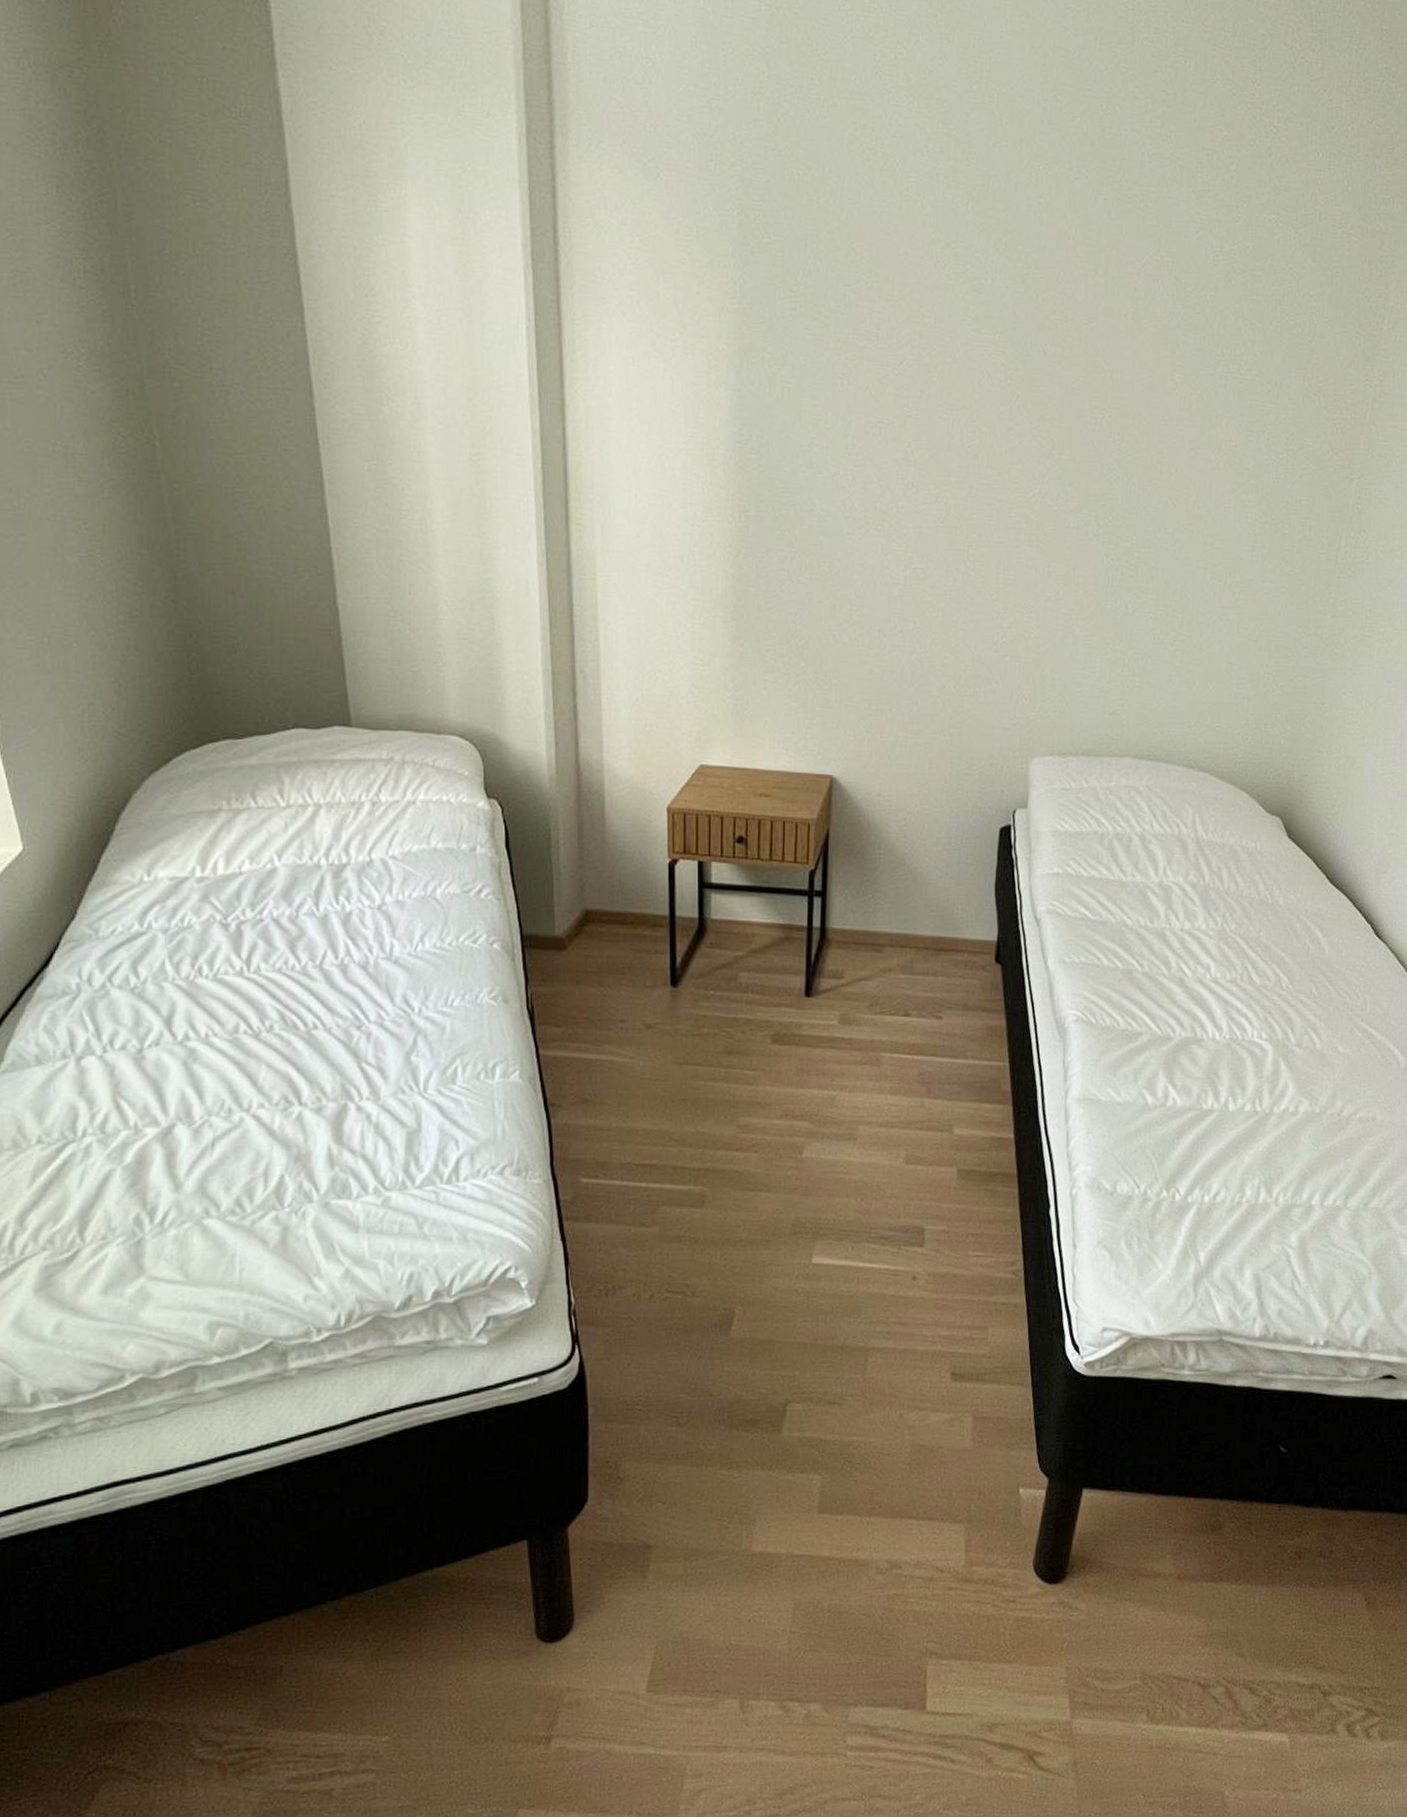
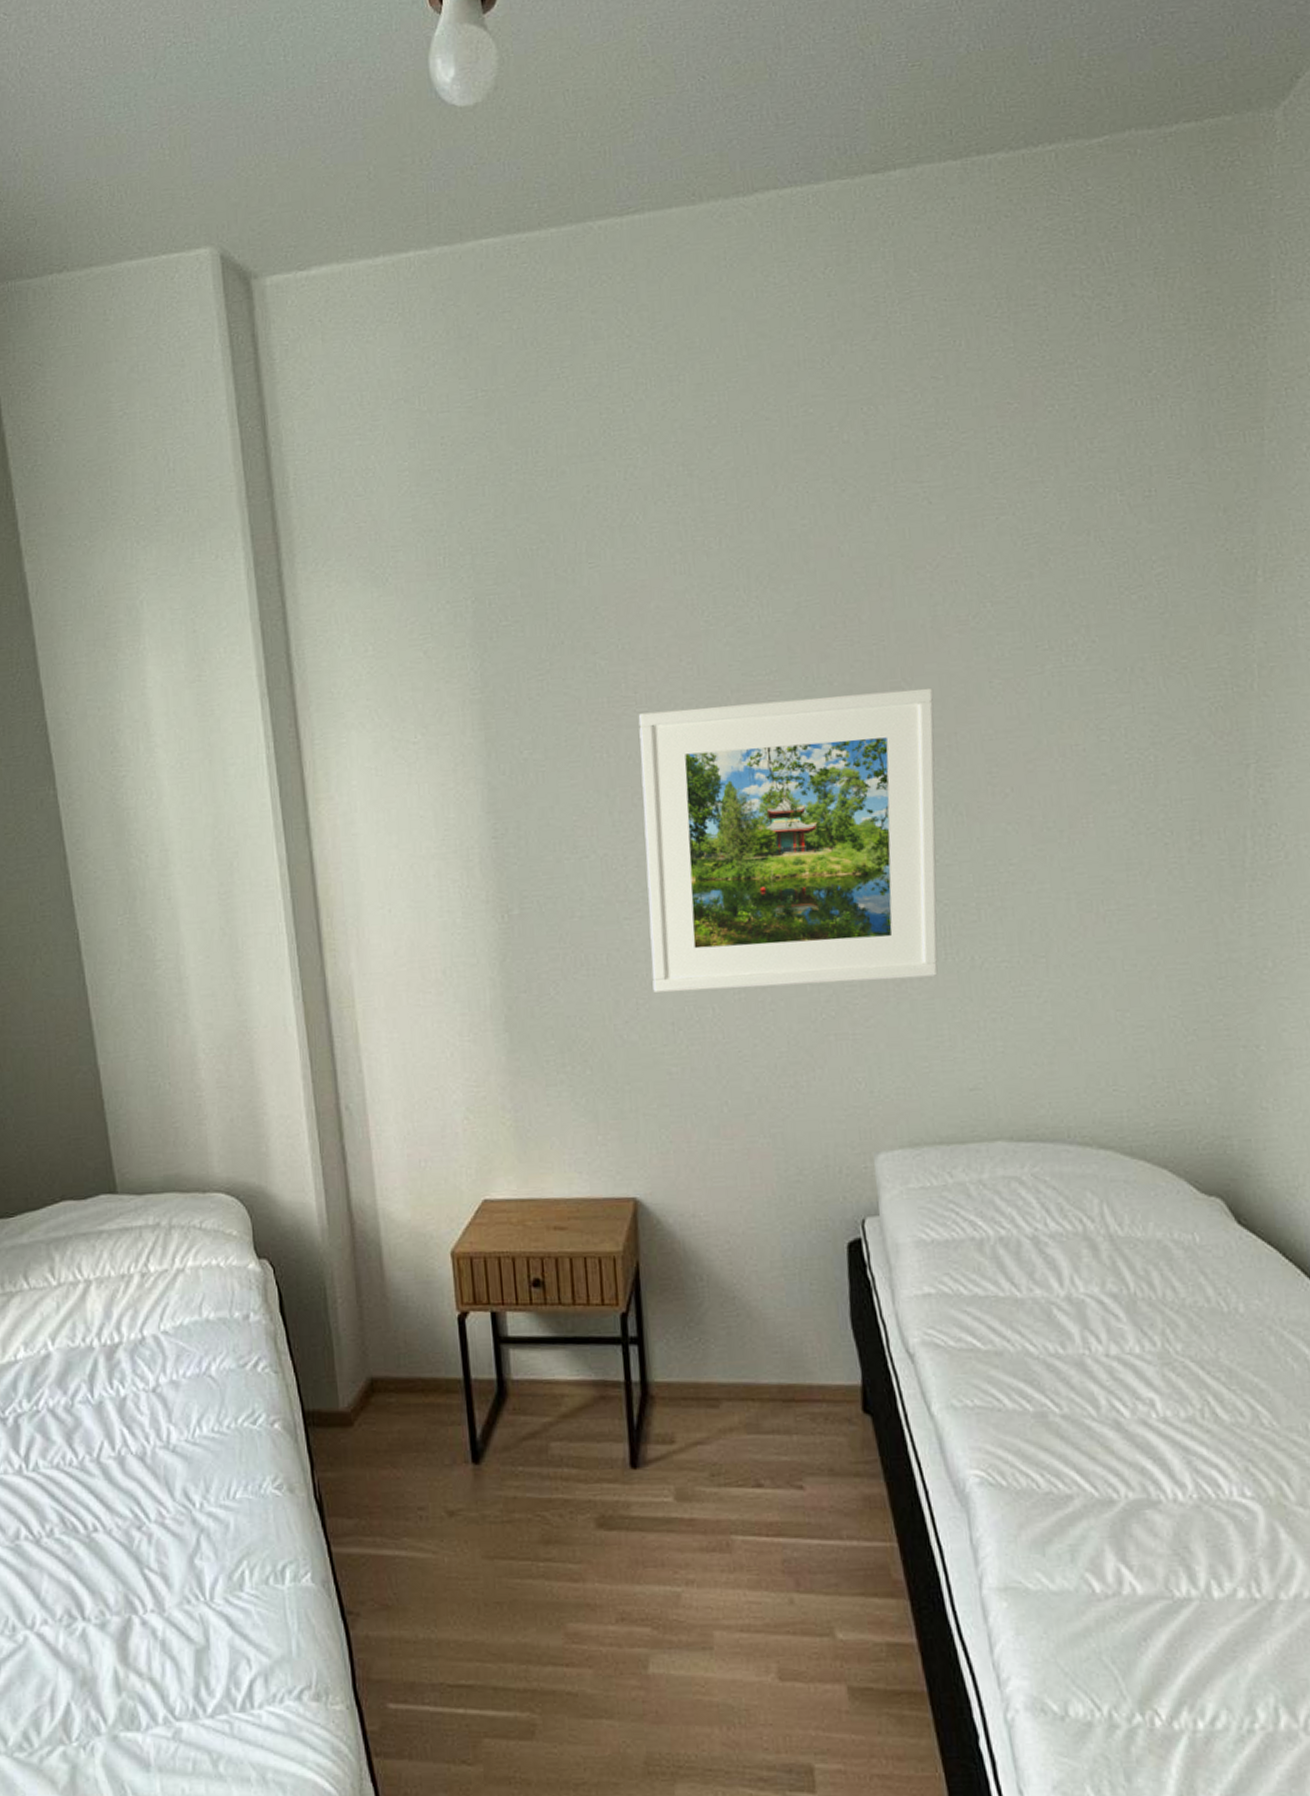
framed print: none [866,349,1127,618] -> present [638,687,938,993]

